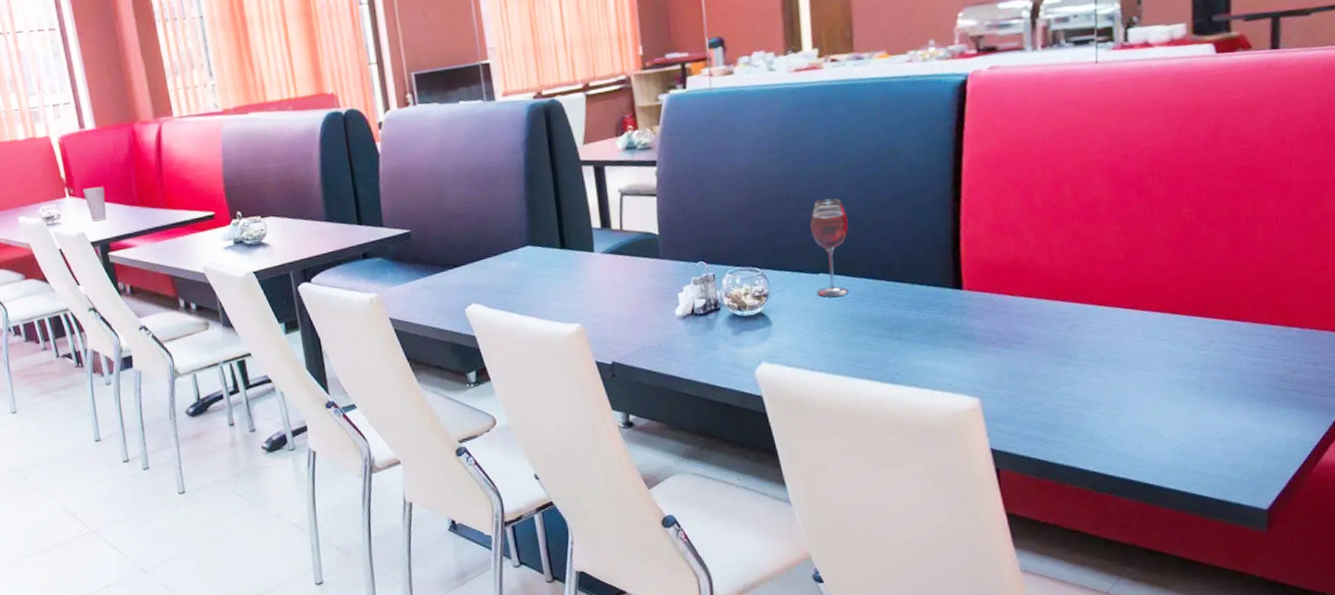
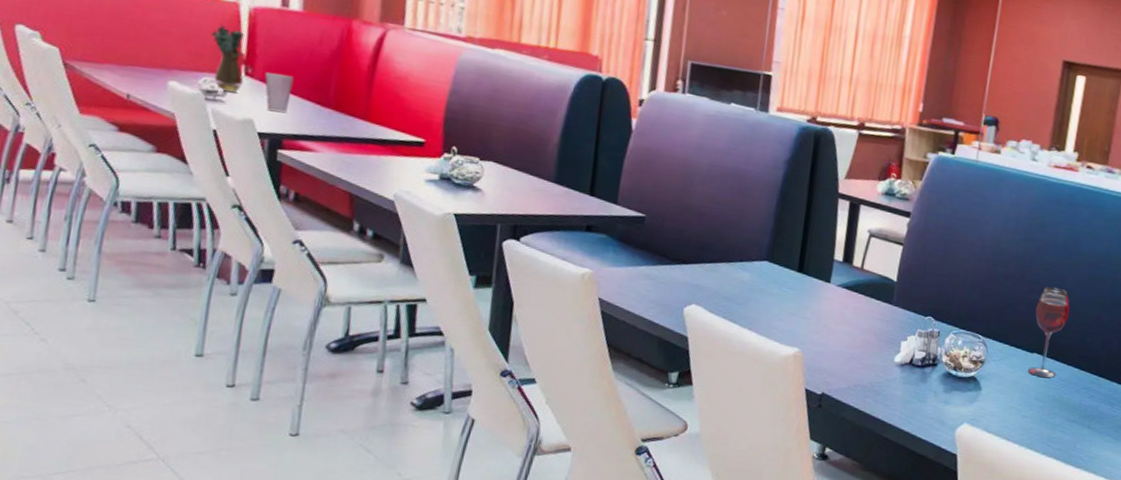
vase: none [37,157,70,215] -> present [211,23,244,93]

